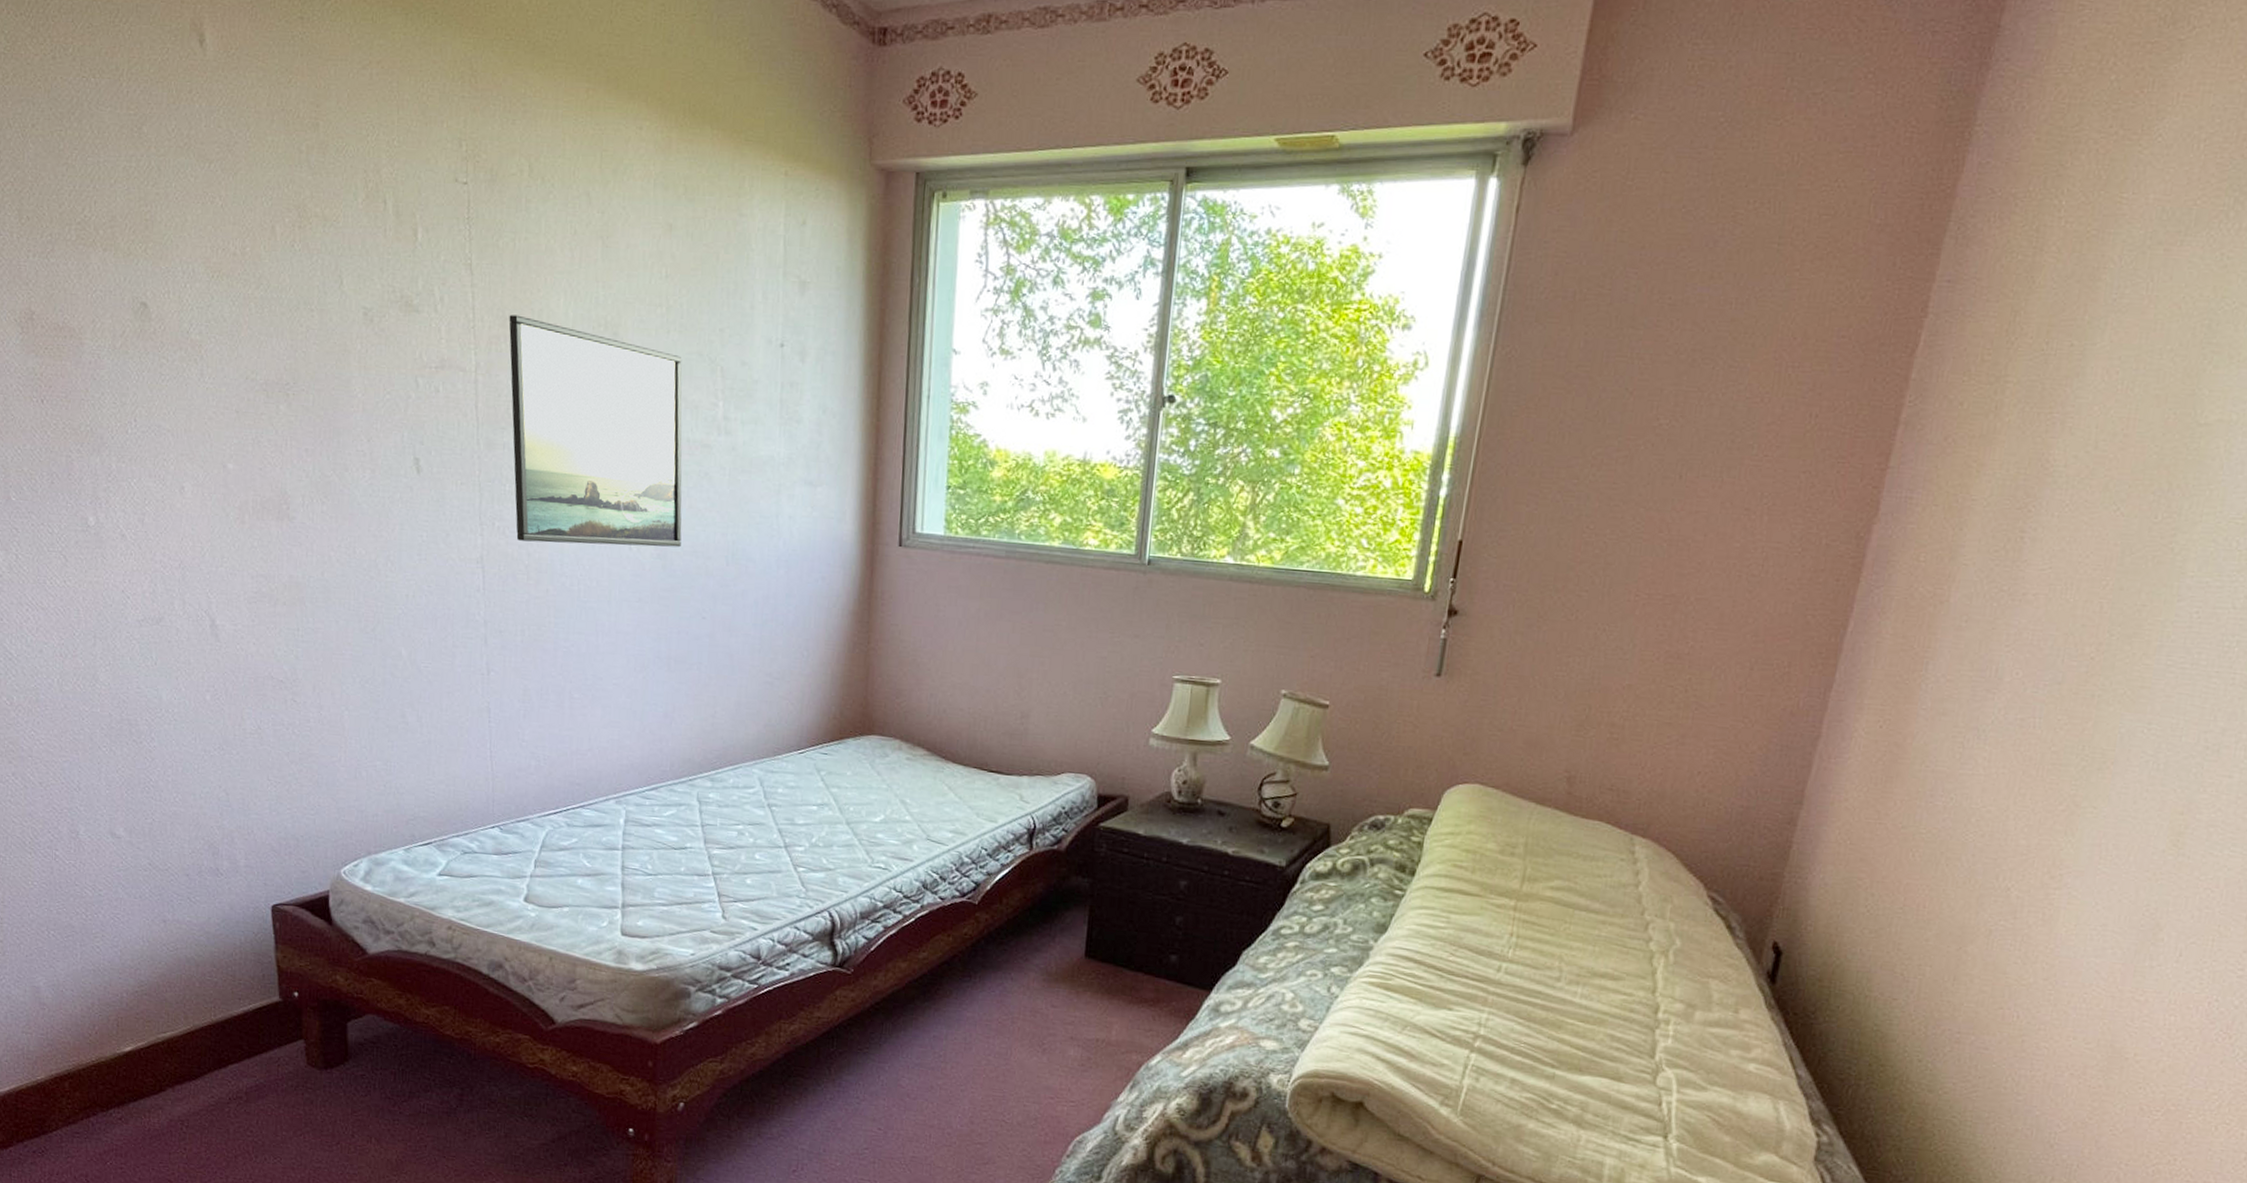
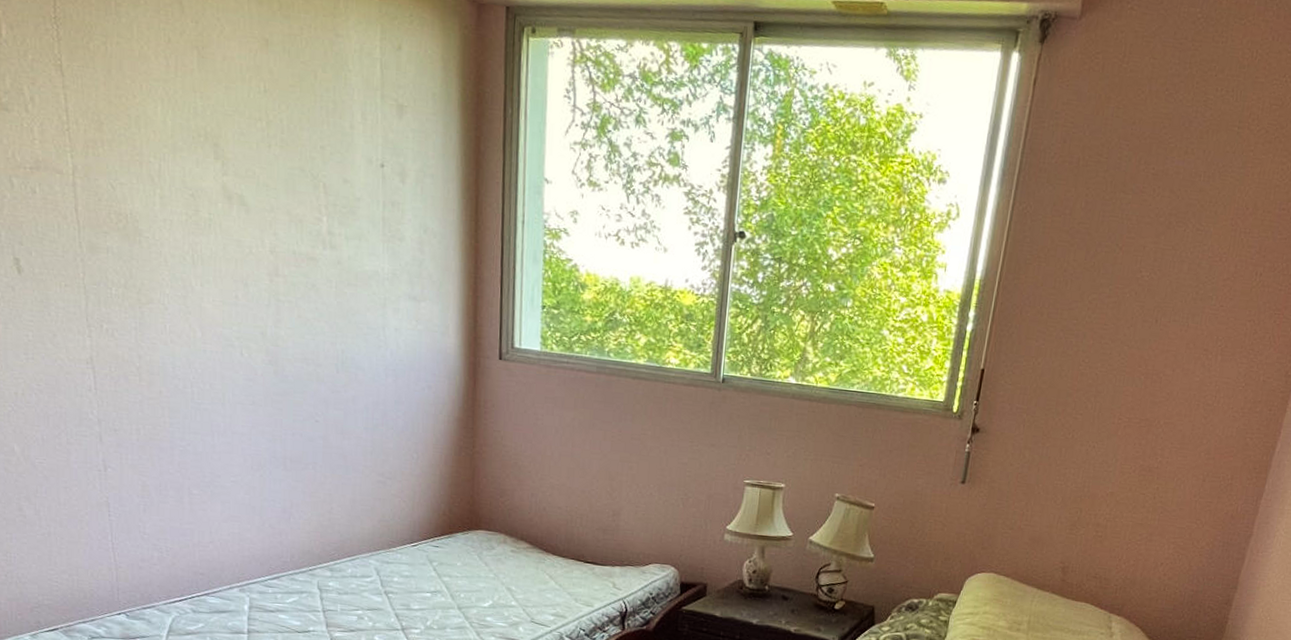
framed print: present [509,315,682,548] -> none [105,119,292,355]

